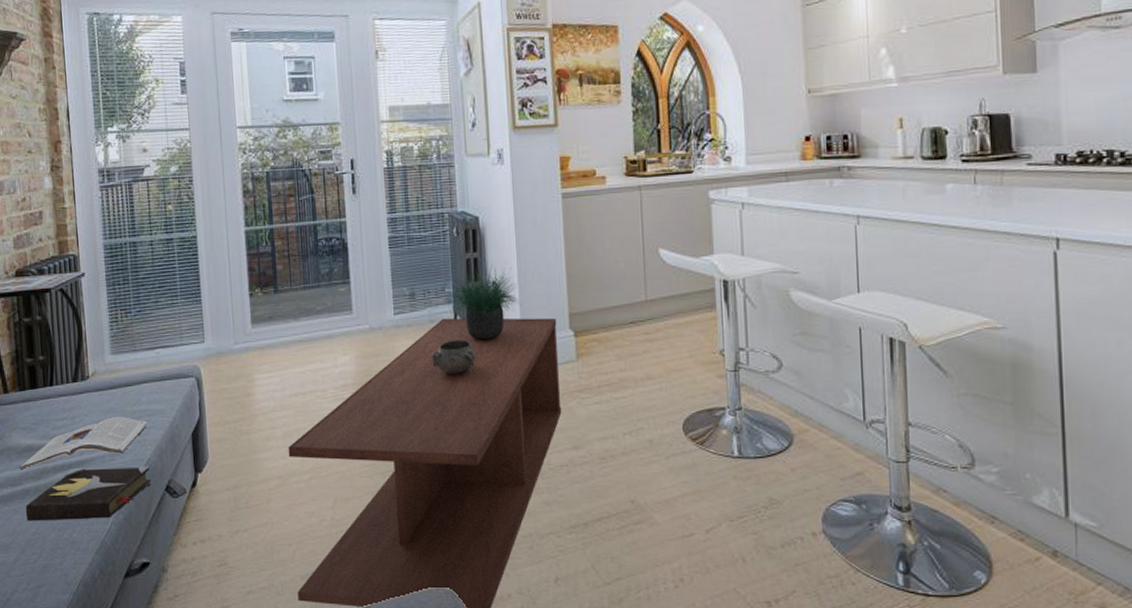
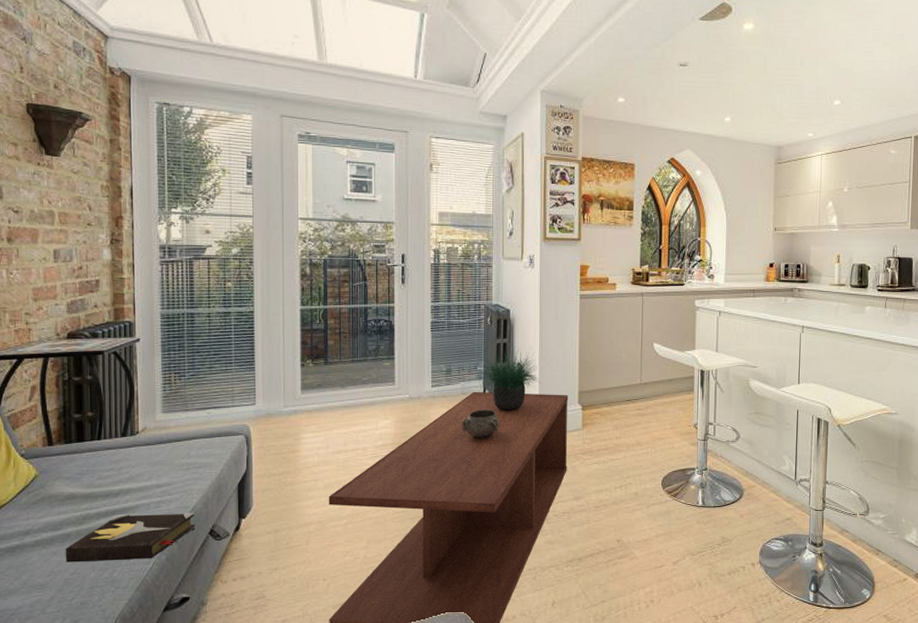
magazine: present [20,417,147,469] -> none [61,469,195,515]

